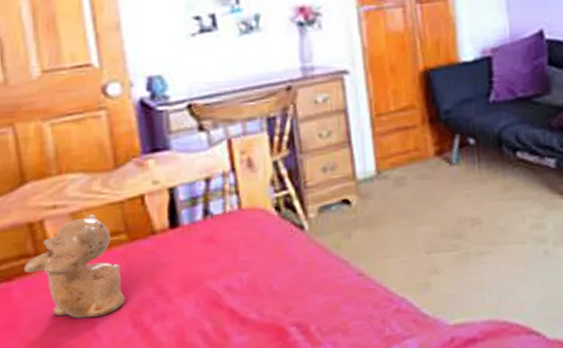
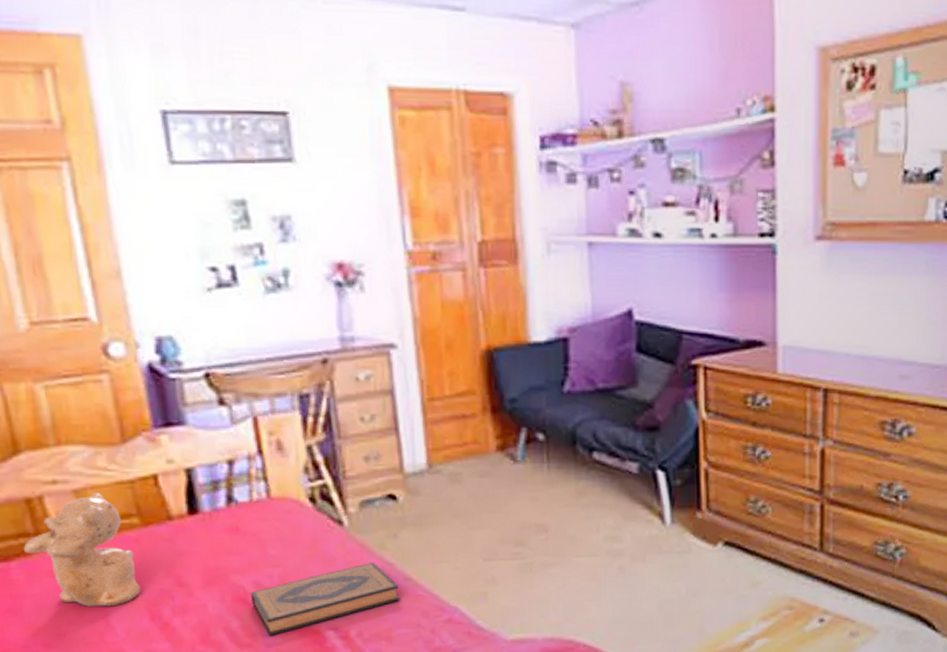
hardback book: none [222,261,355,336] -> present [250,562,401,636]

